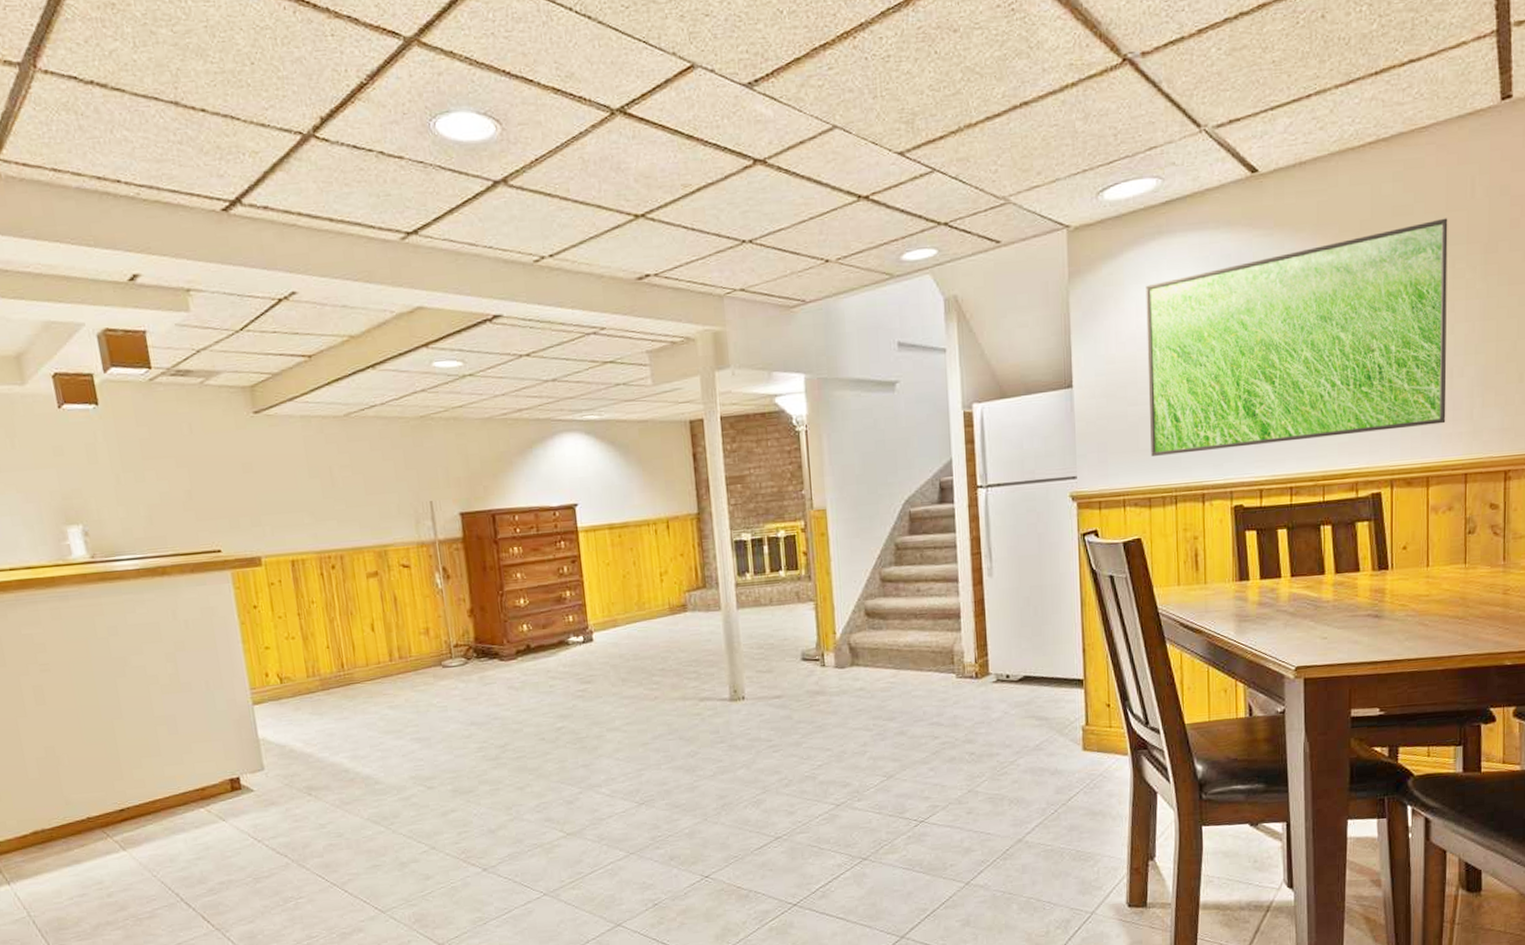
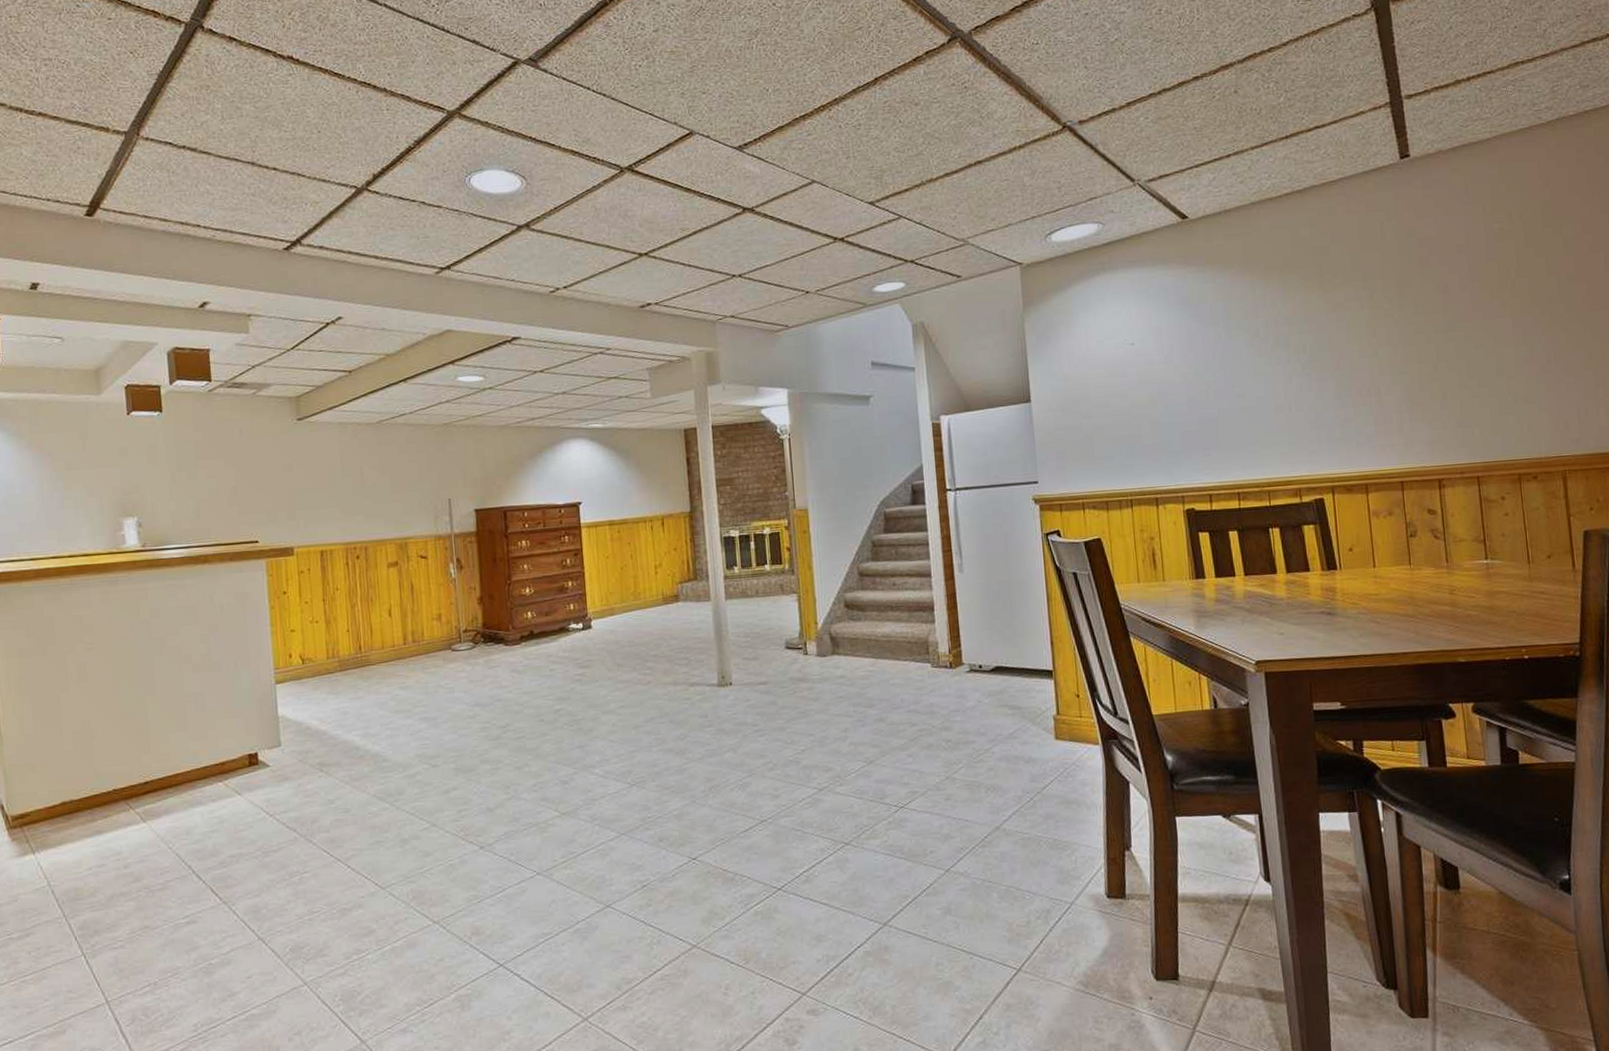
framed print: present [1146,218,1448,456] -> none [1093,257,1378,464]

